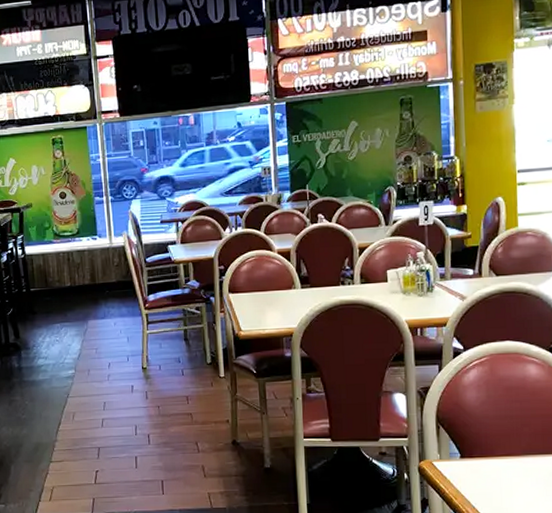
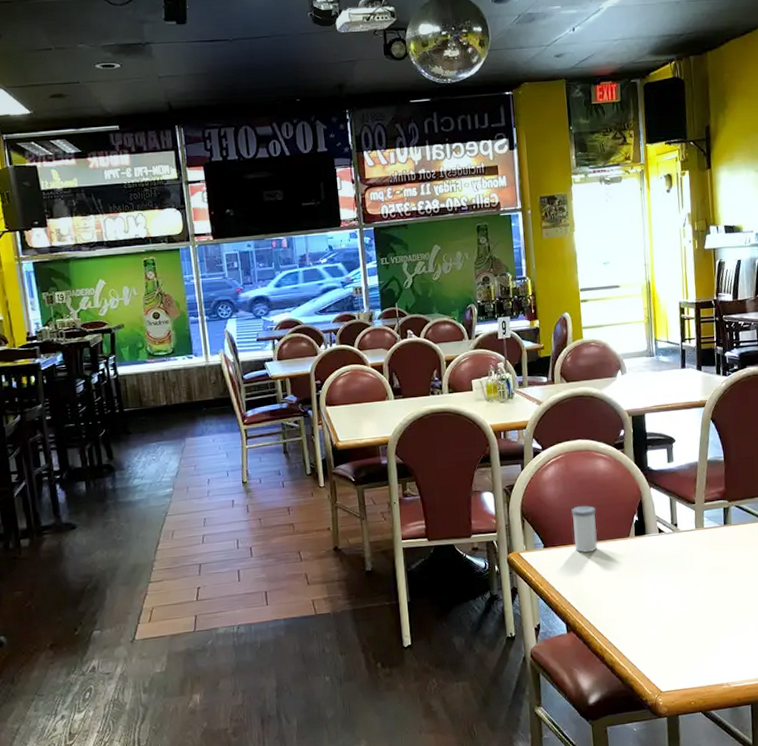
salt shaker: none [494,414,524,468] -> present [571,505,598,553]

